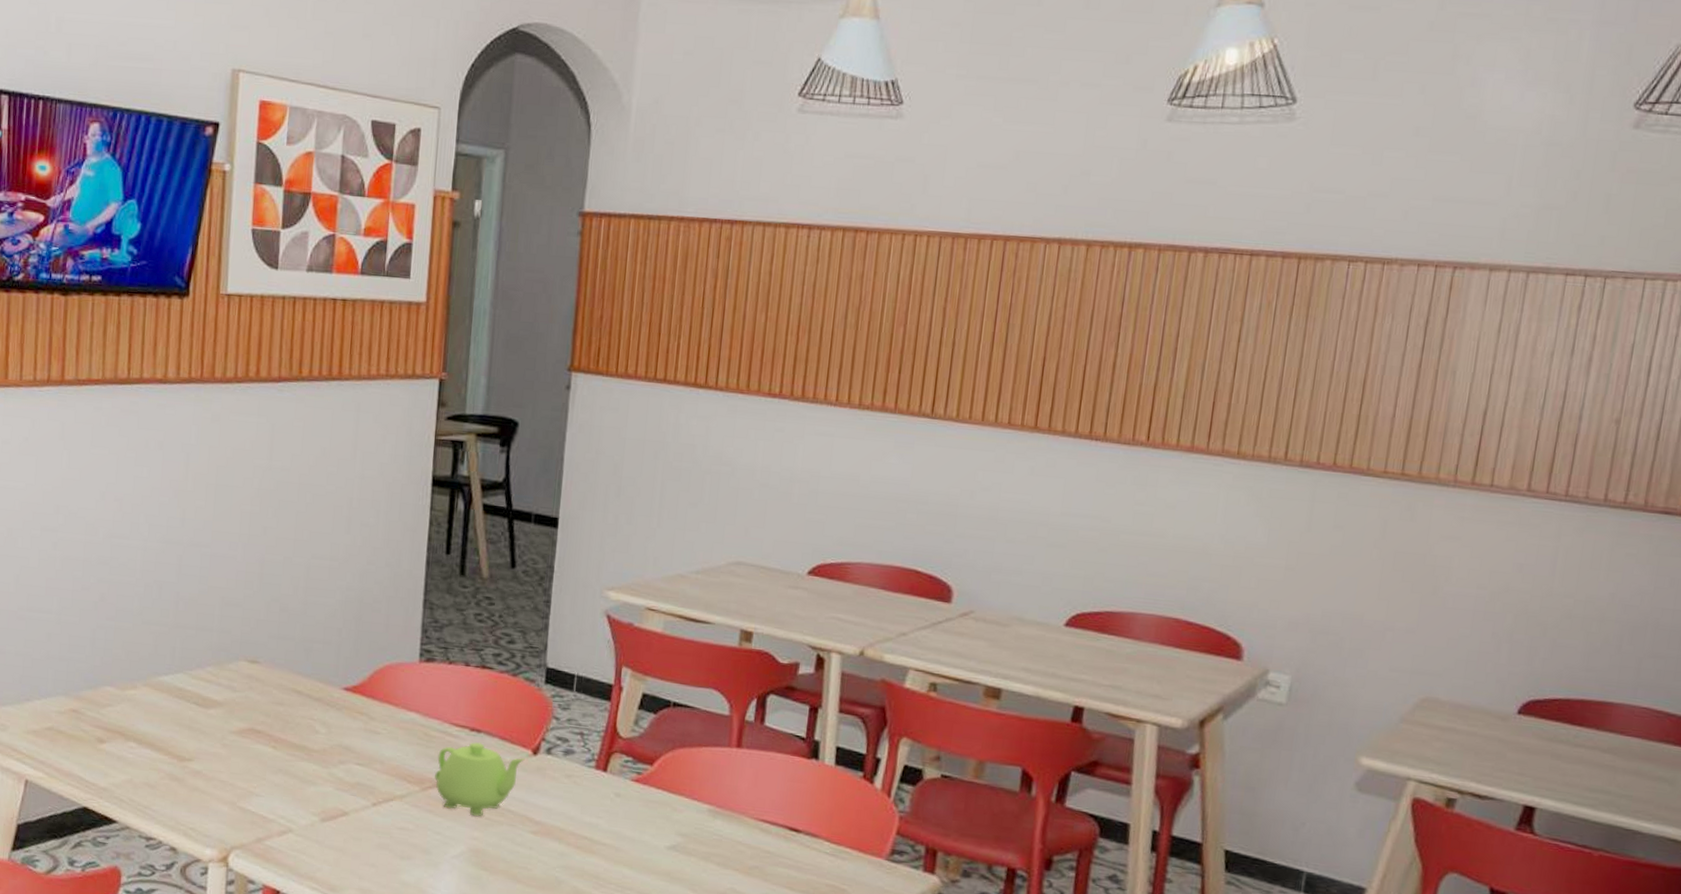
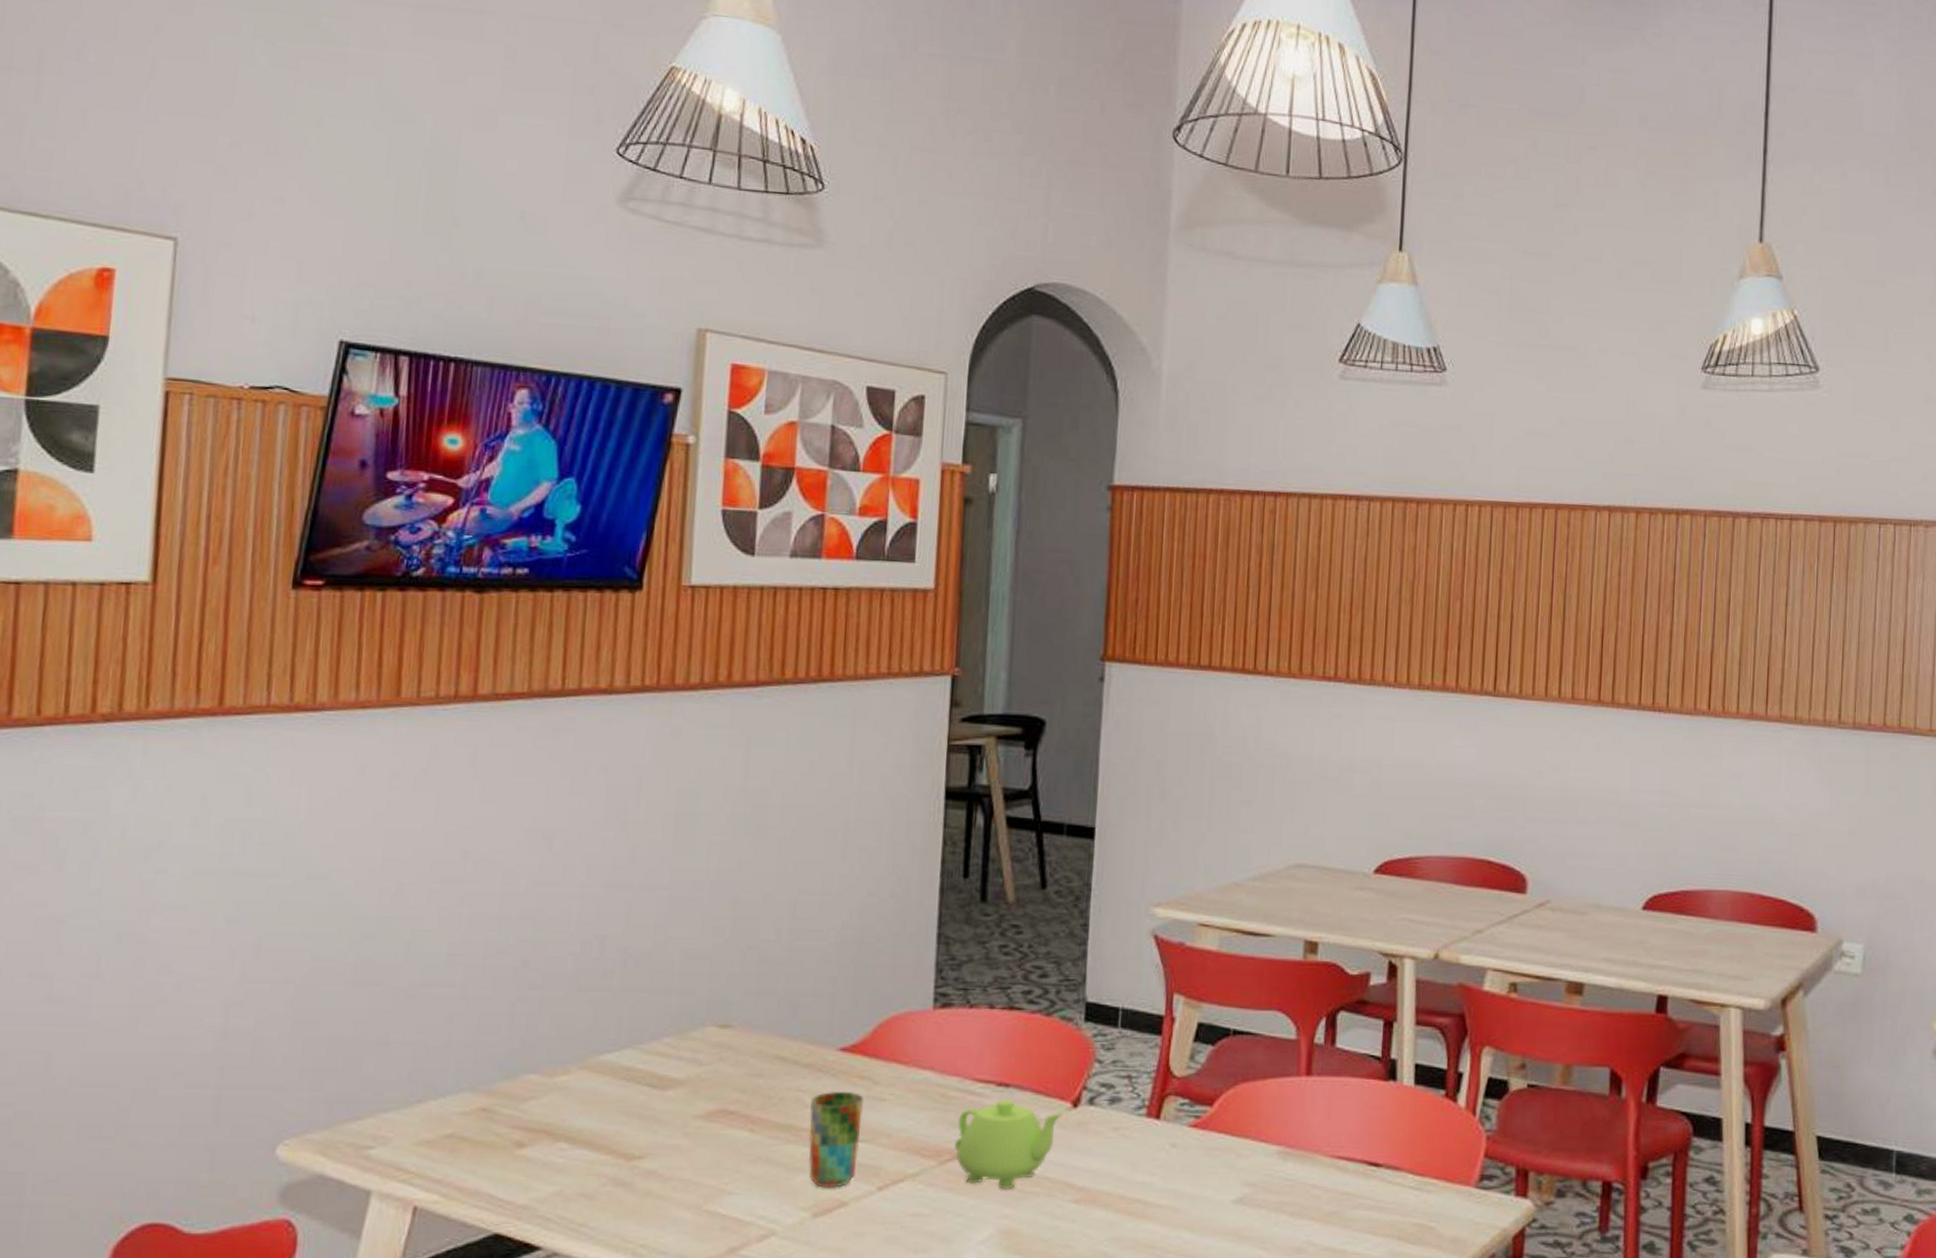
cup: none [318,722,362,800] -> present [808,1090,864,1188]

